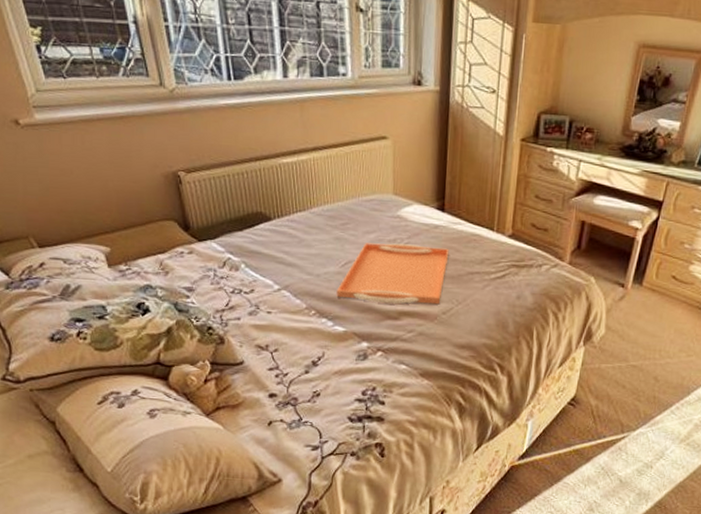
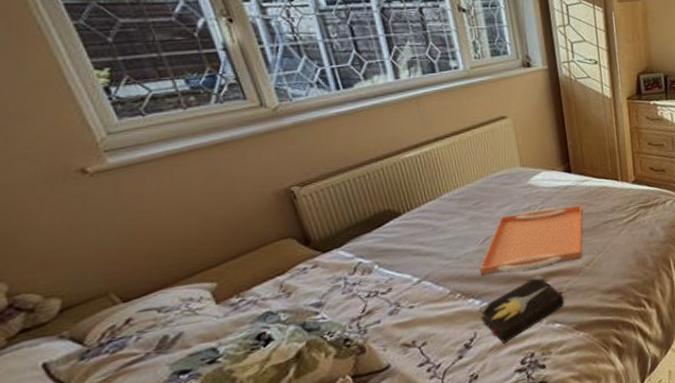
hardback book: none [330,312,417,371] -> present [479,275,565,345]

